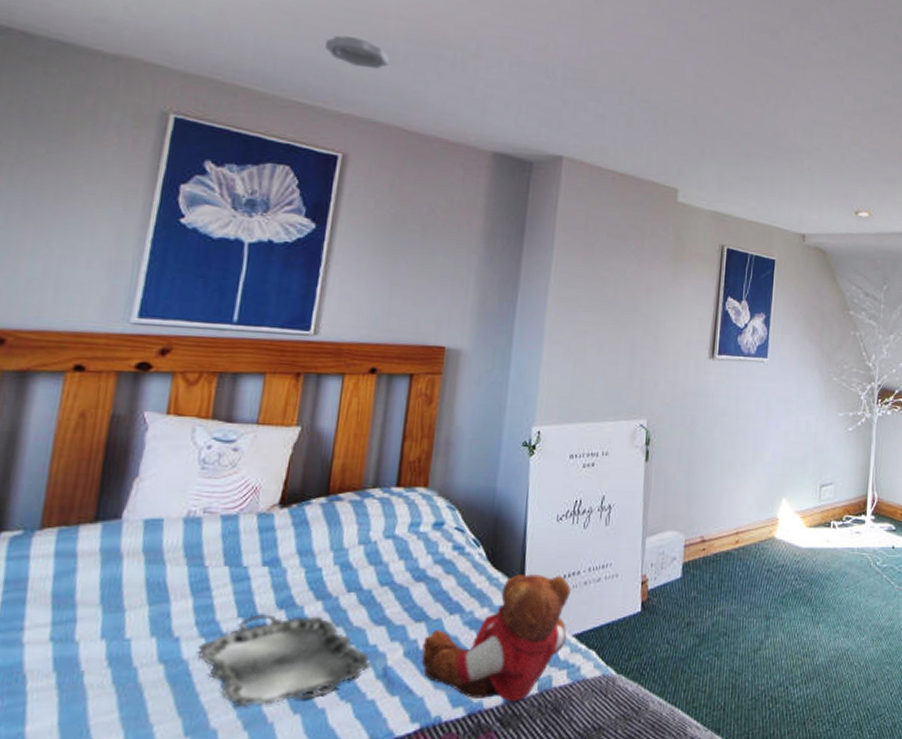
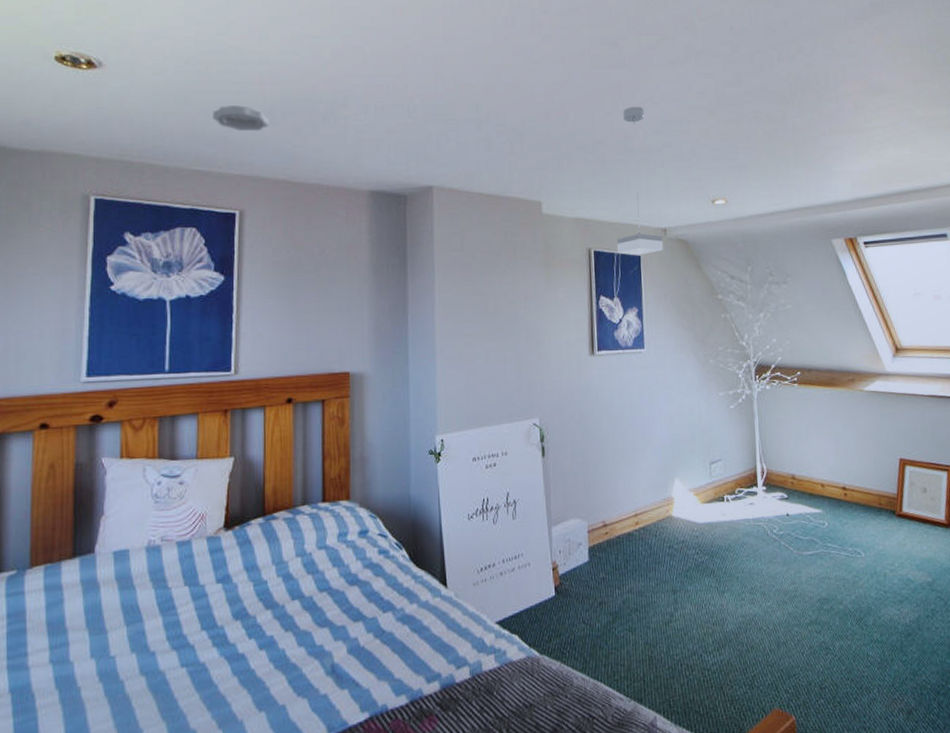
serving tray: present [198,614,372,708] -> none [172,623,321,710]
teddy bear: present [421,574,571,702] -> none [363,569,491,688]
pendant lamp: none [751,102,801,259] -> present [616,106,664,255]

